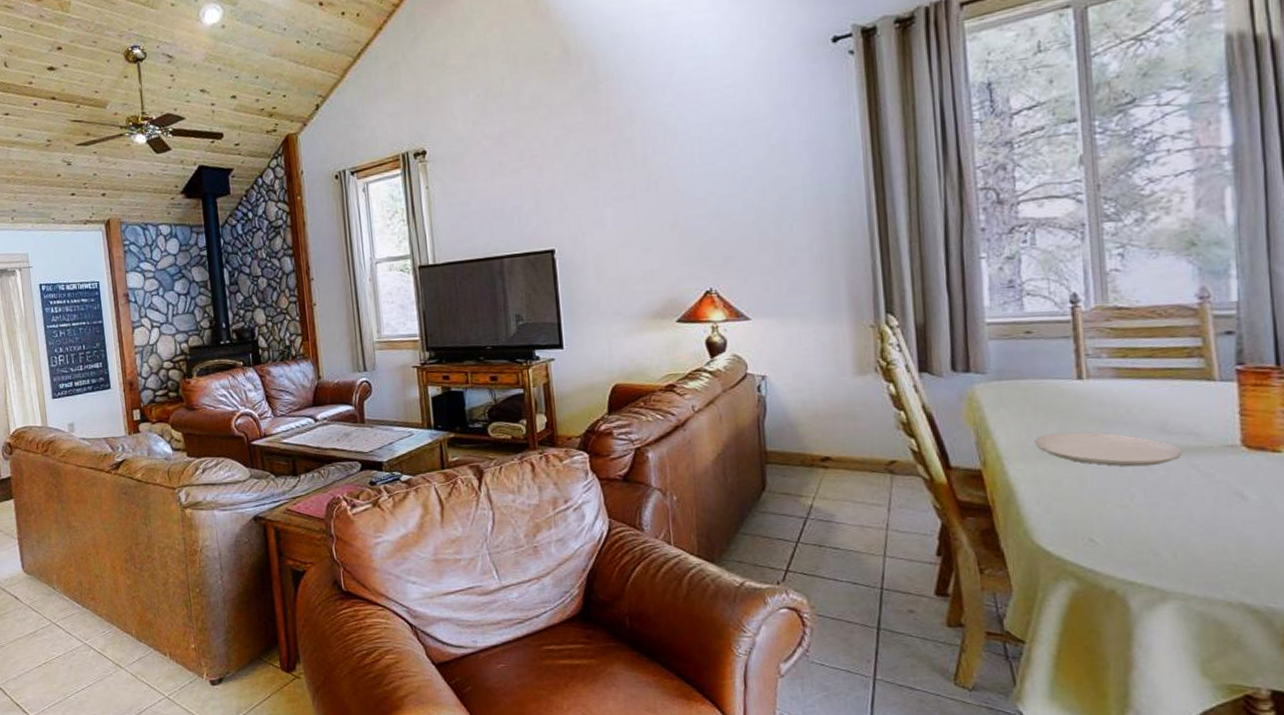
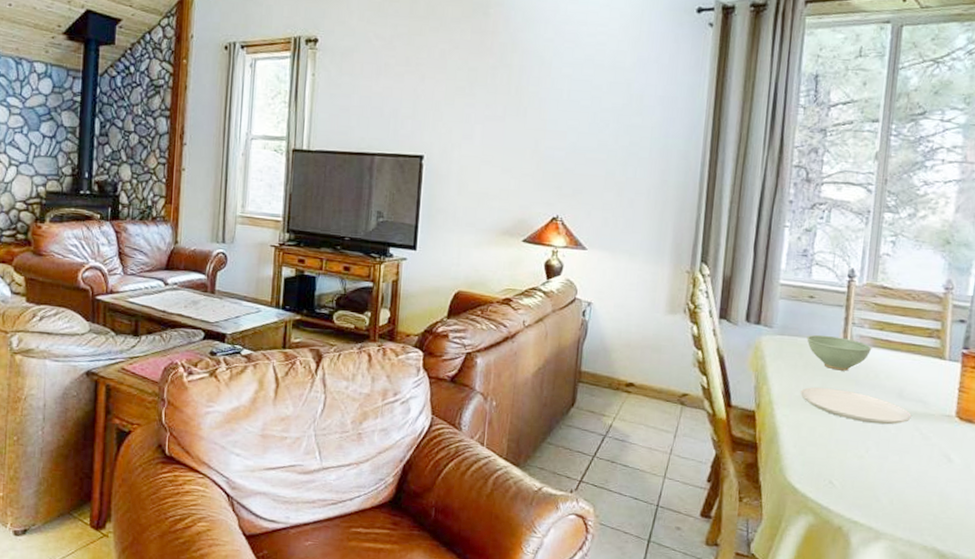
bowl: none [1031,373,1117,411] -> present [807,334,872,371]

